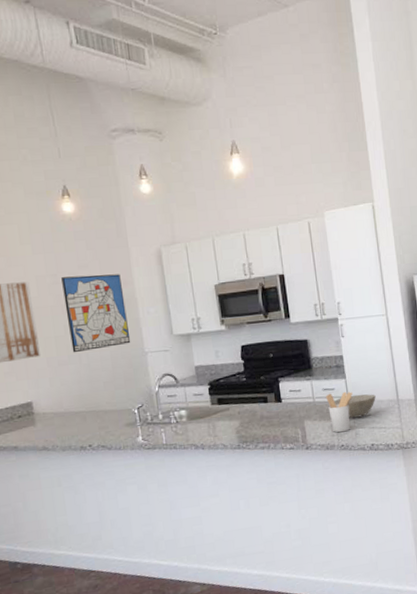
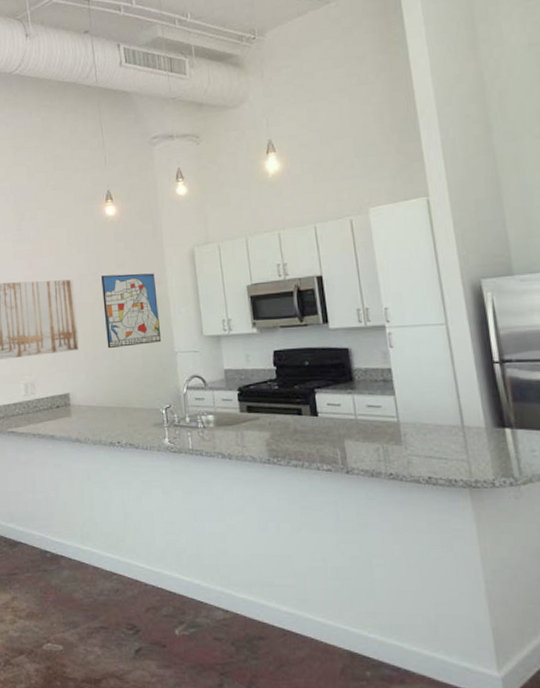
utensil holder: present [326,391,353,433] -> none [370,410,404,459]
bowl: present [334,394,376,418] -> none [381,415,434,443]

